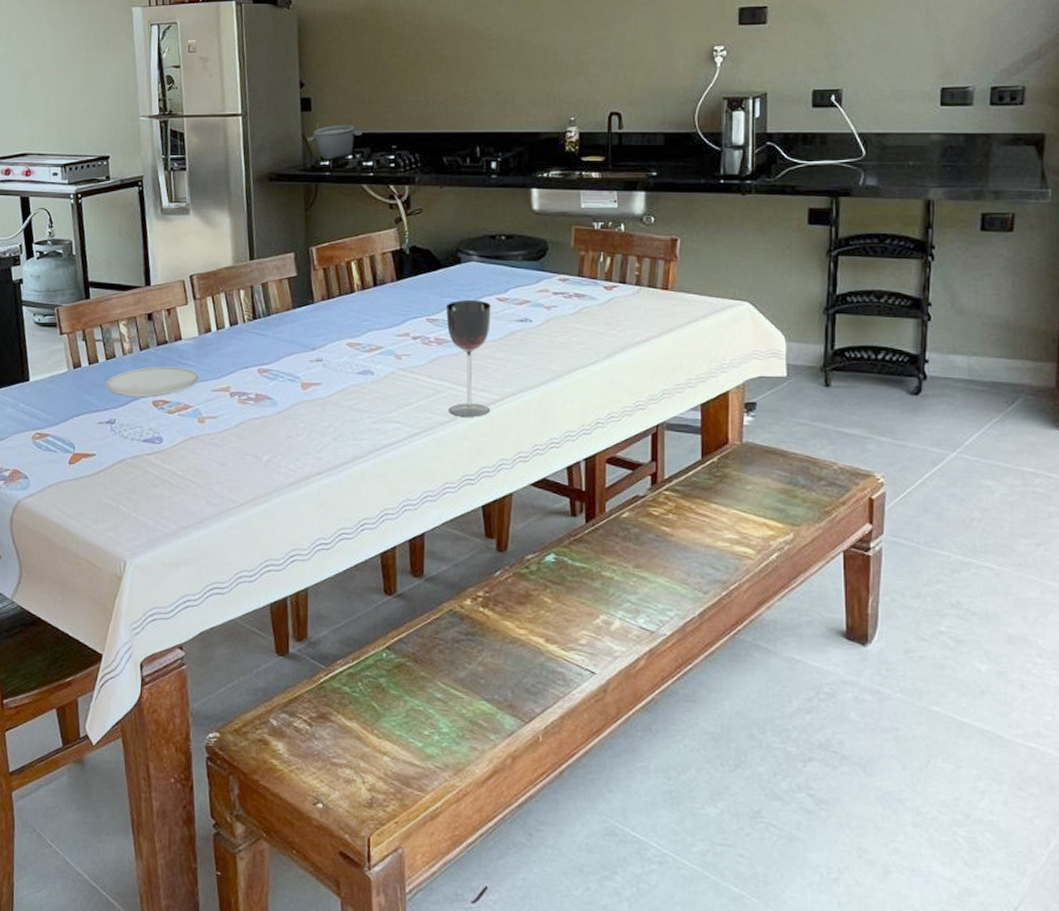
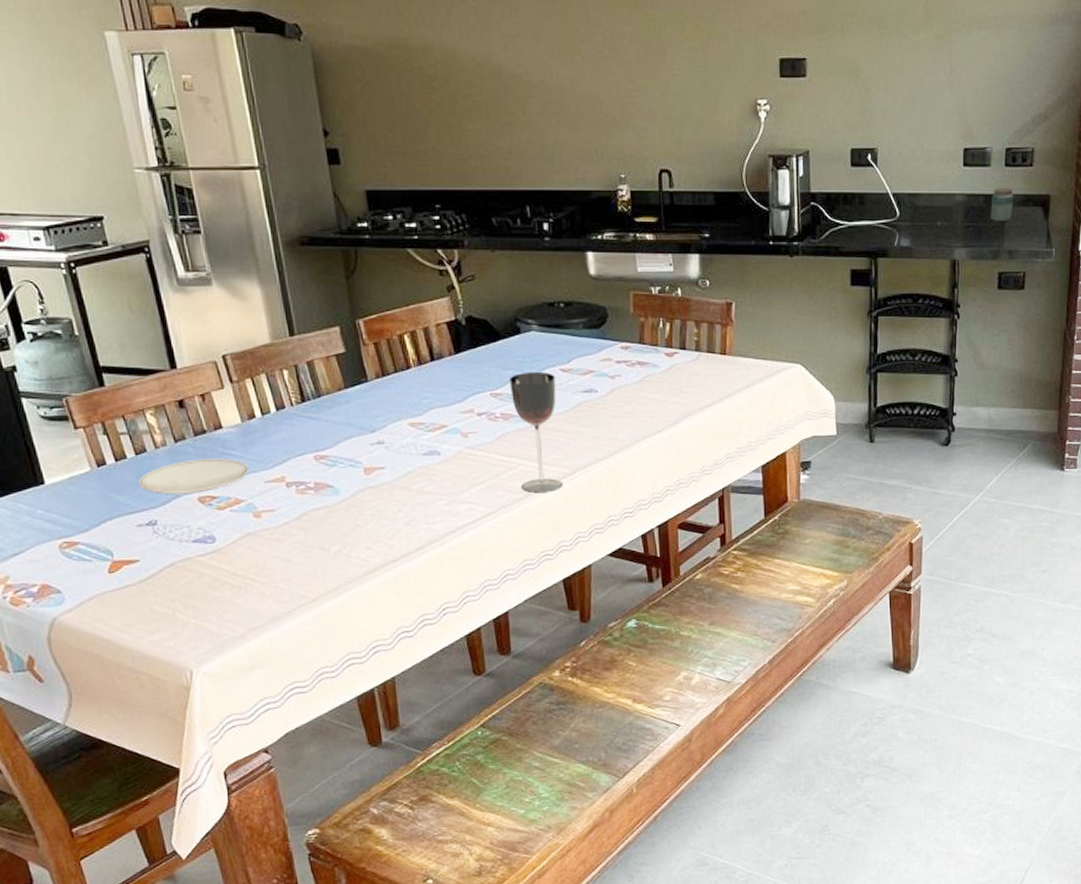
cooking pot: present [306,122,362,161] -> none [339,177,401,222]
peanut butter: none [972,127,1001,162] -> present [990,188,1014,222]

